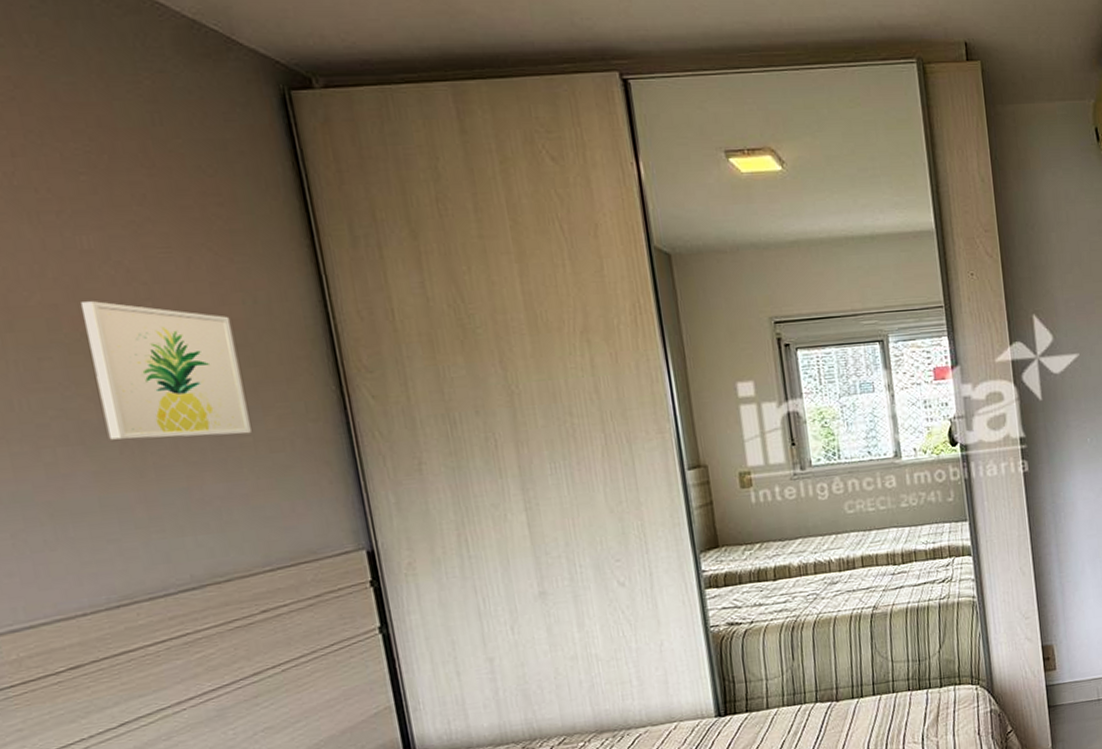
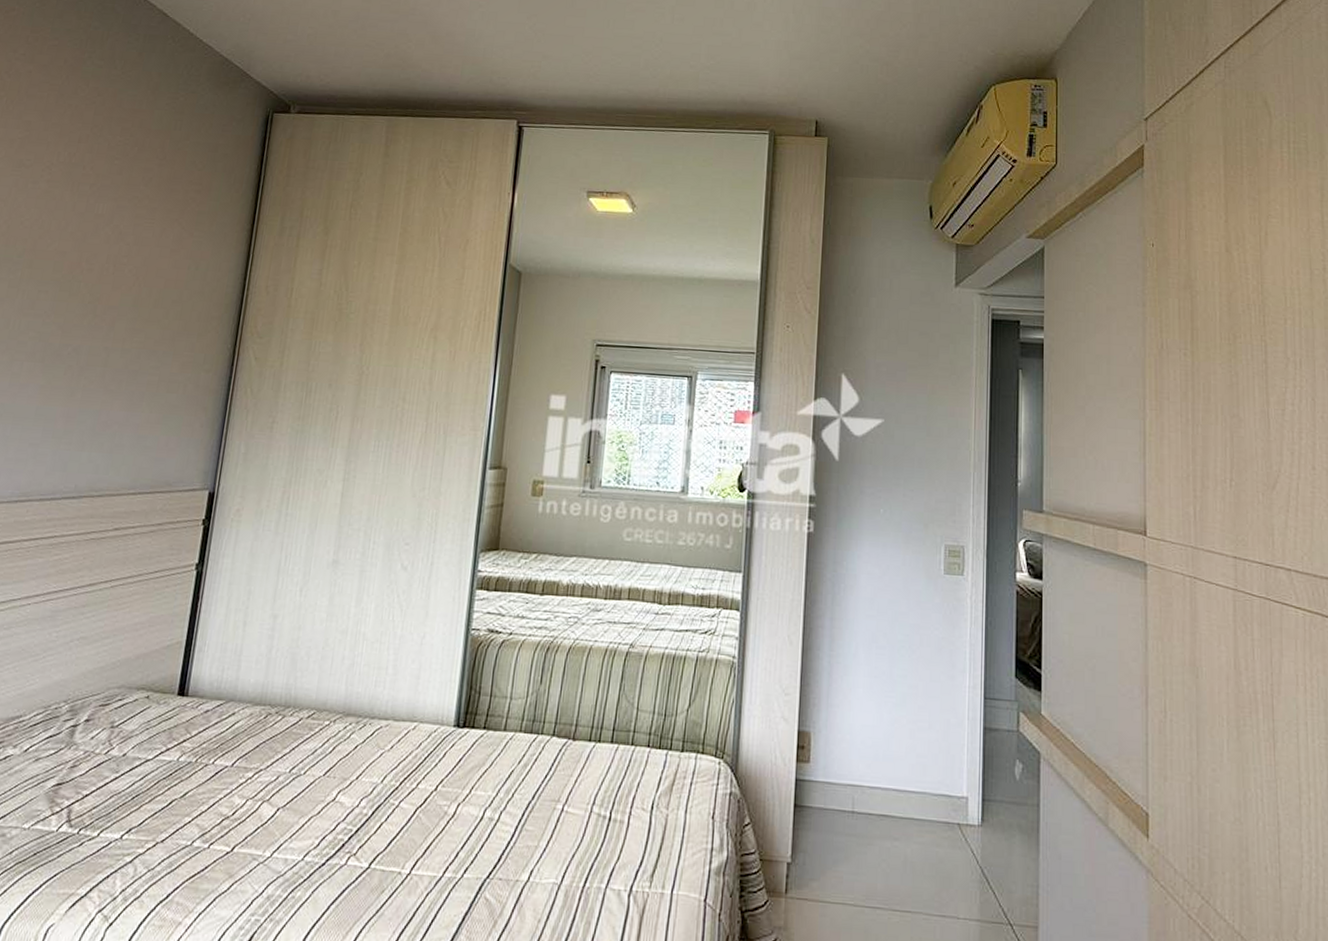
wall art: present [81,301,252,440] -> none [61,252,176,374]

